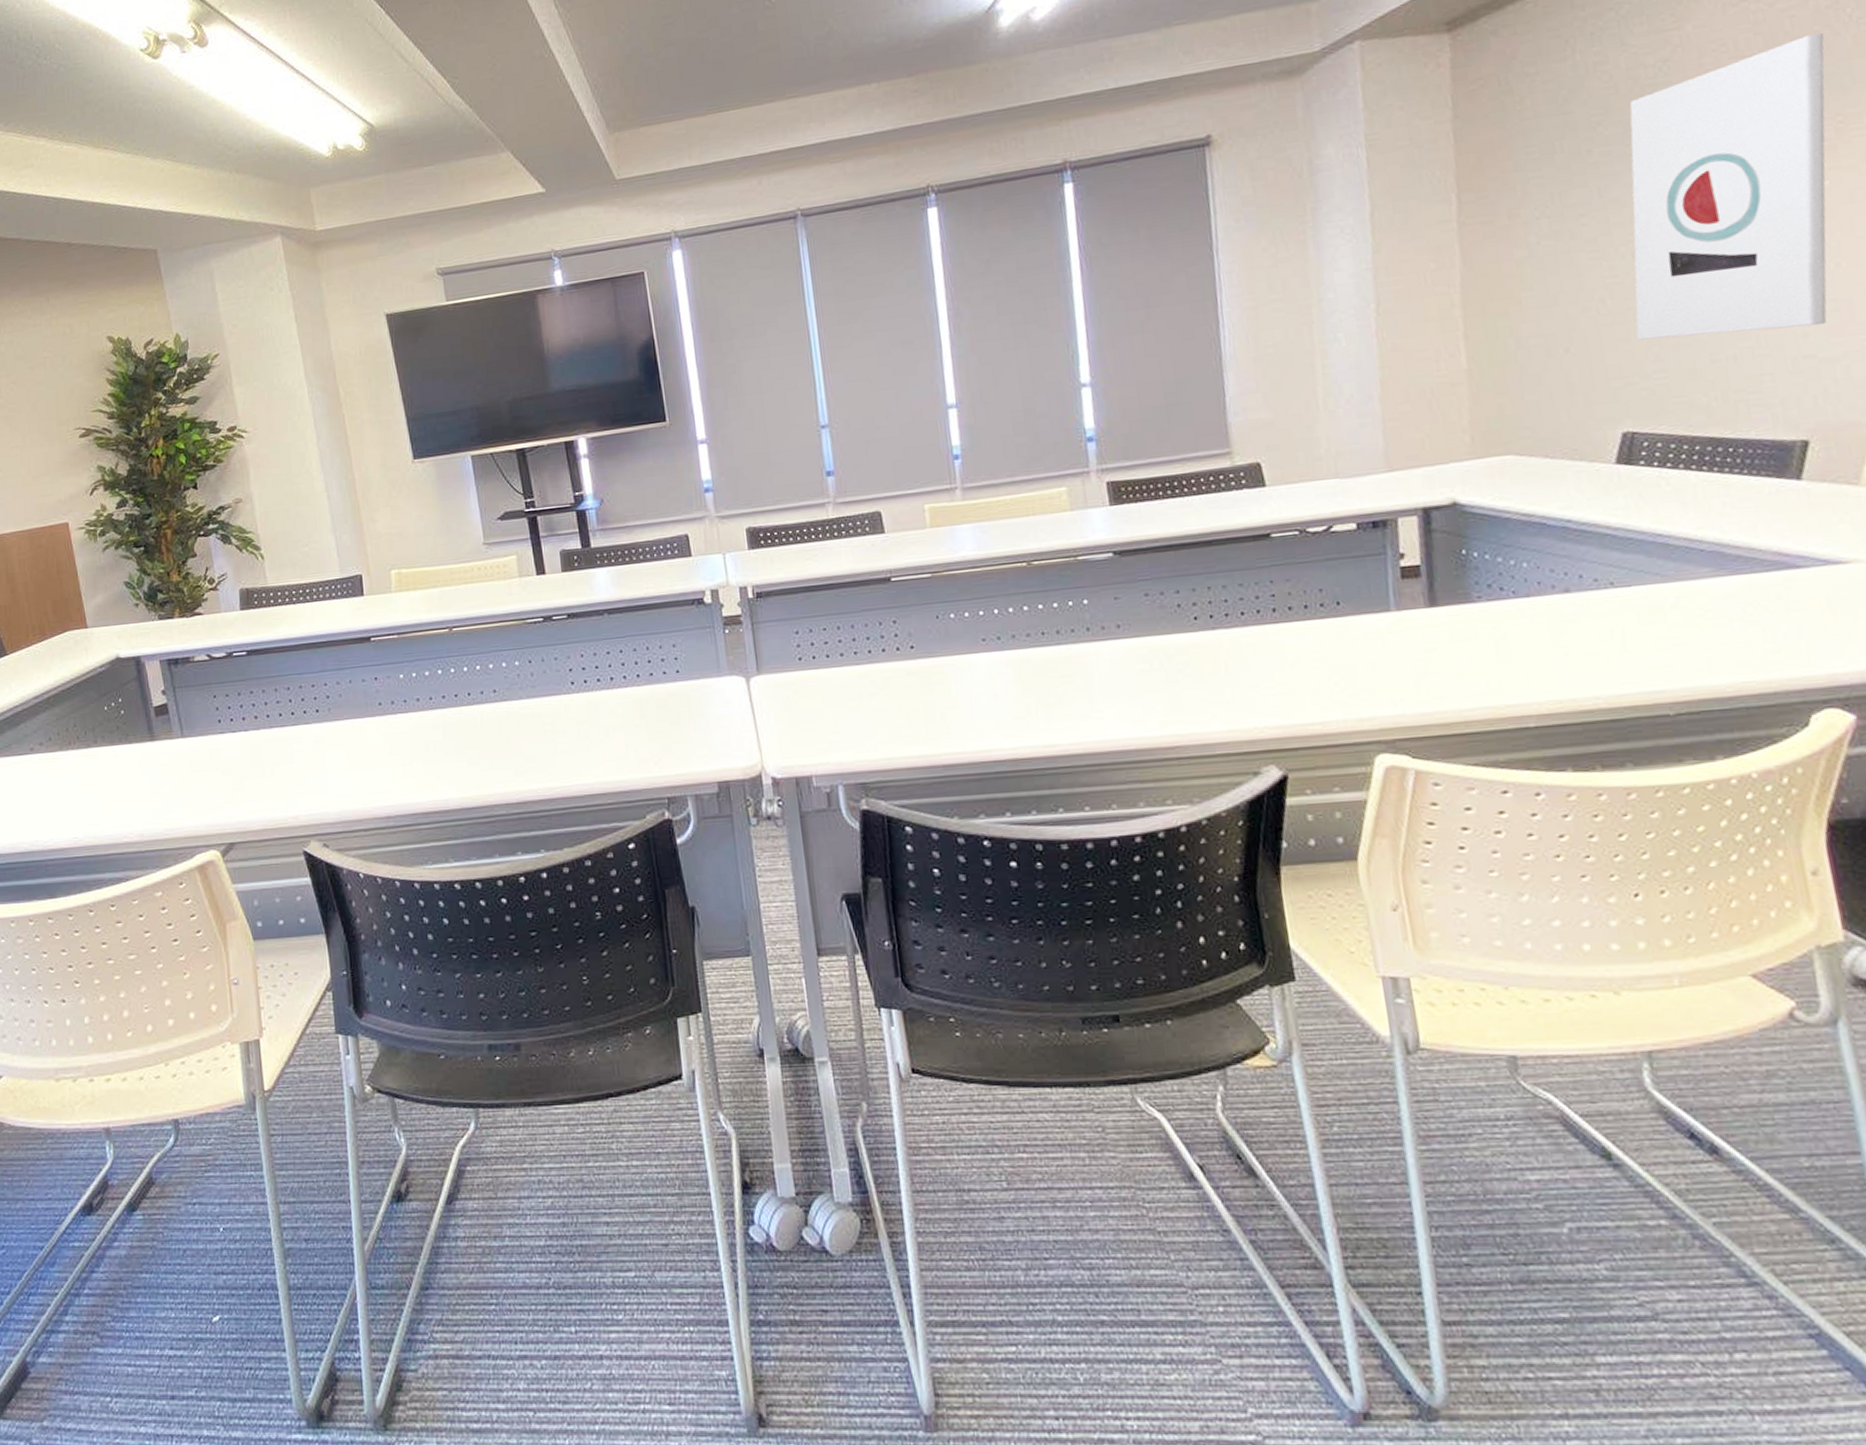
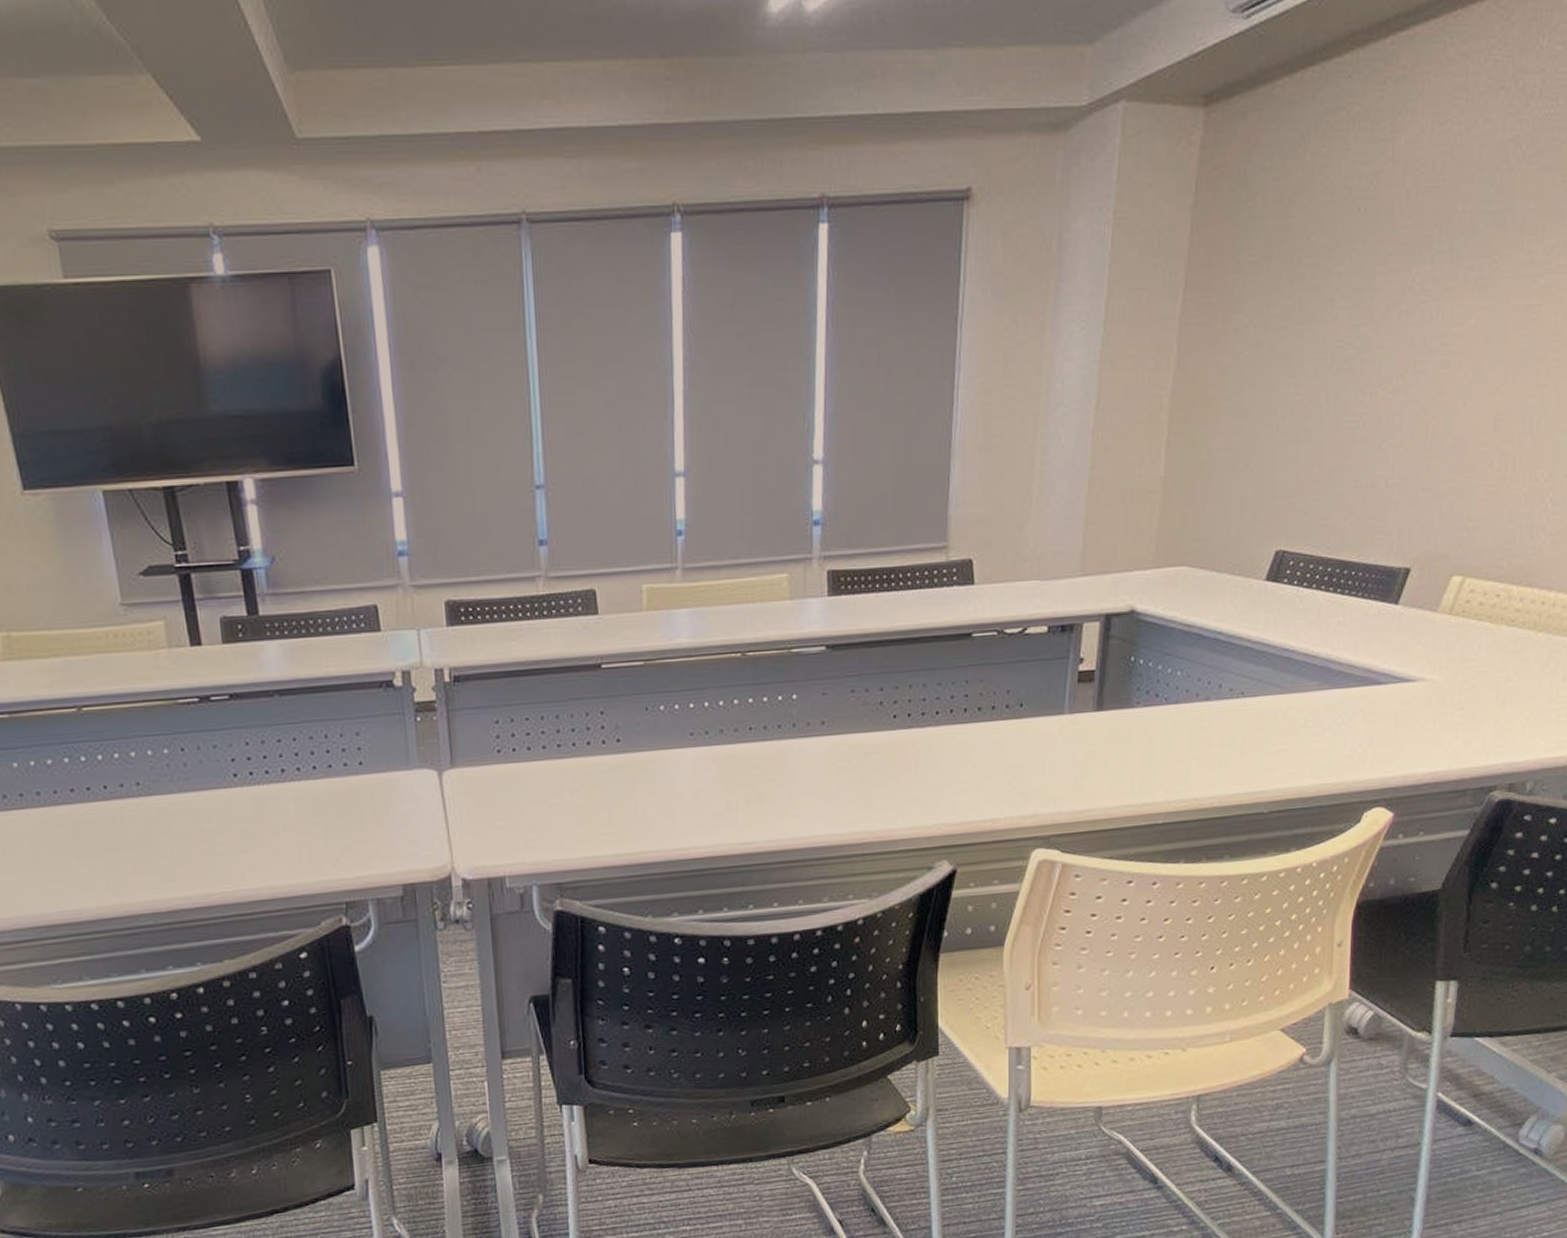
wall art: present [1629,32,1827,340] -> none [1303,166,1501,462]

